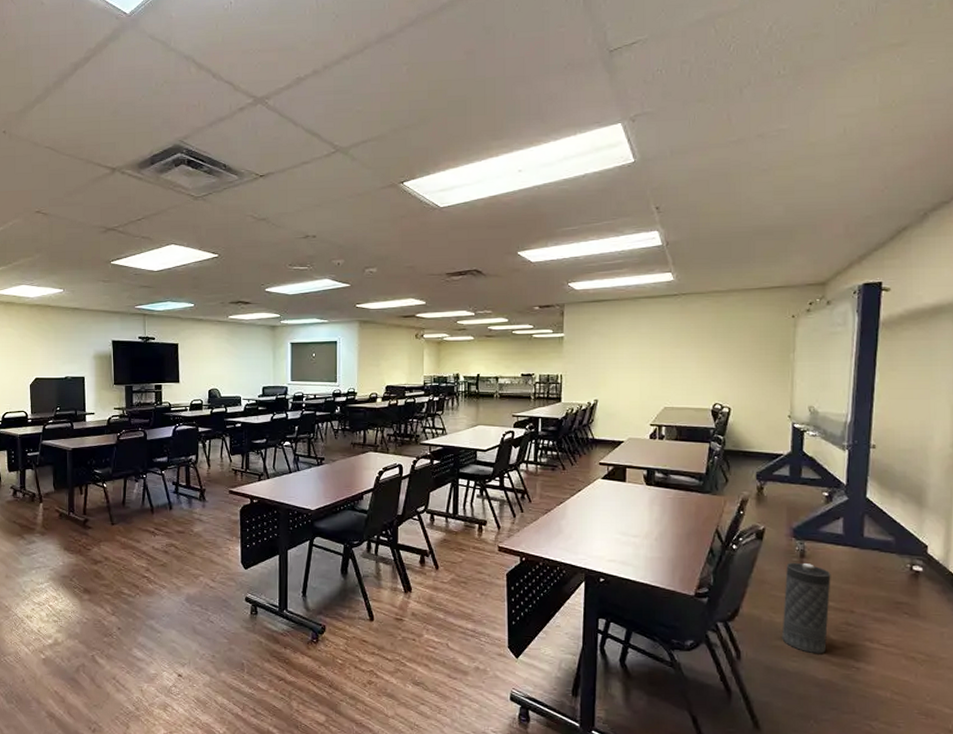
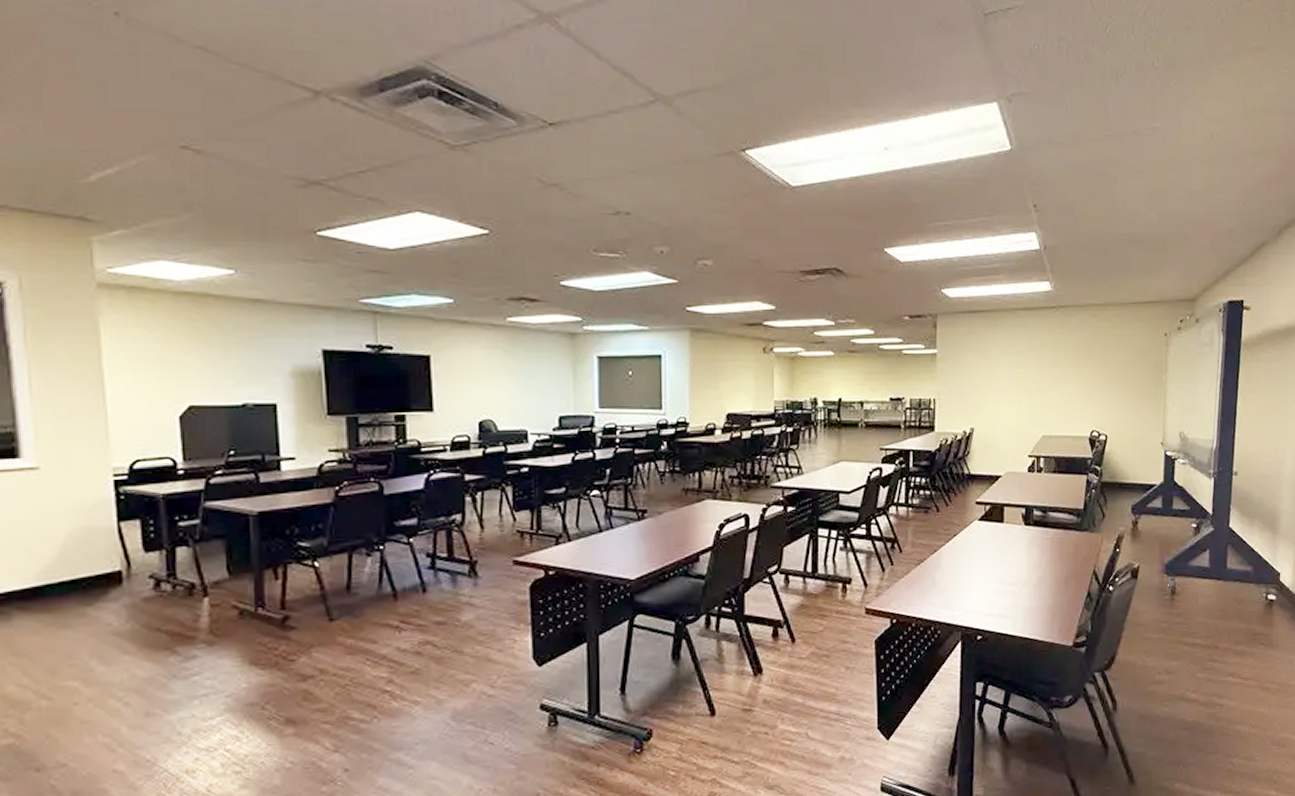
canister: present [782,562,831,655] -> none [1155,600,1199,696]

